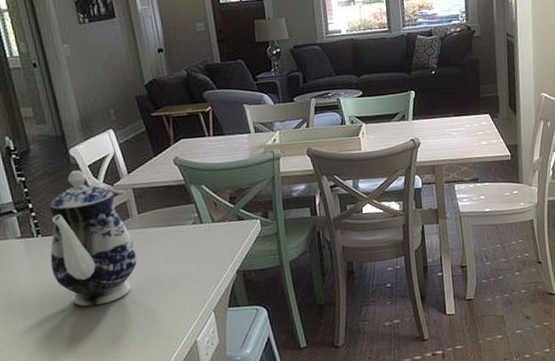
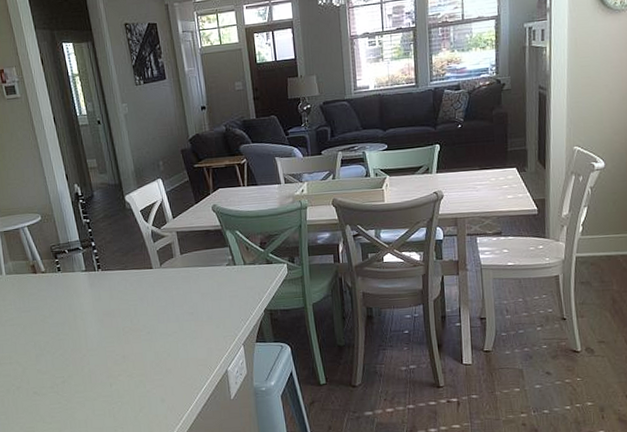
teapot: present [47,170,138,307] -> none [107,214,179,334]

